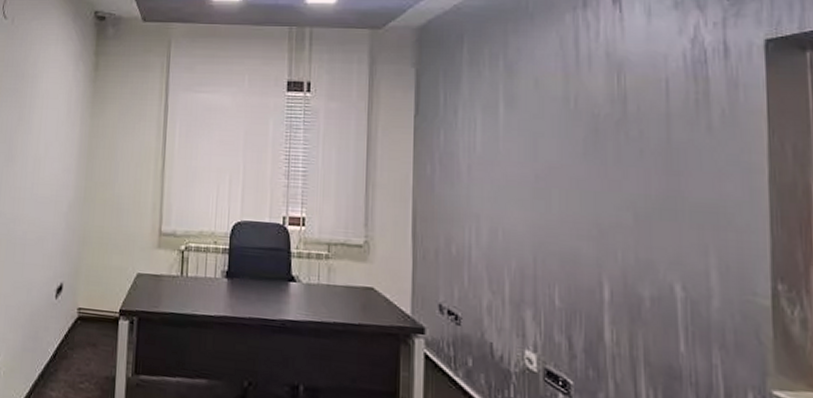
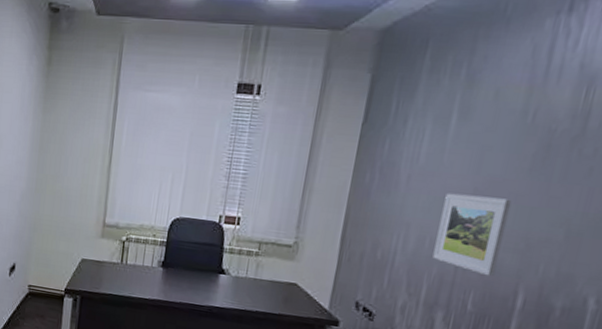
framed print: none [509,181,575,268] -> present [432,193,512,277]

